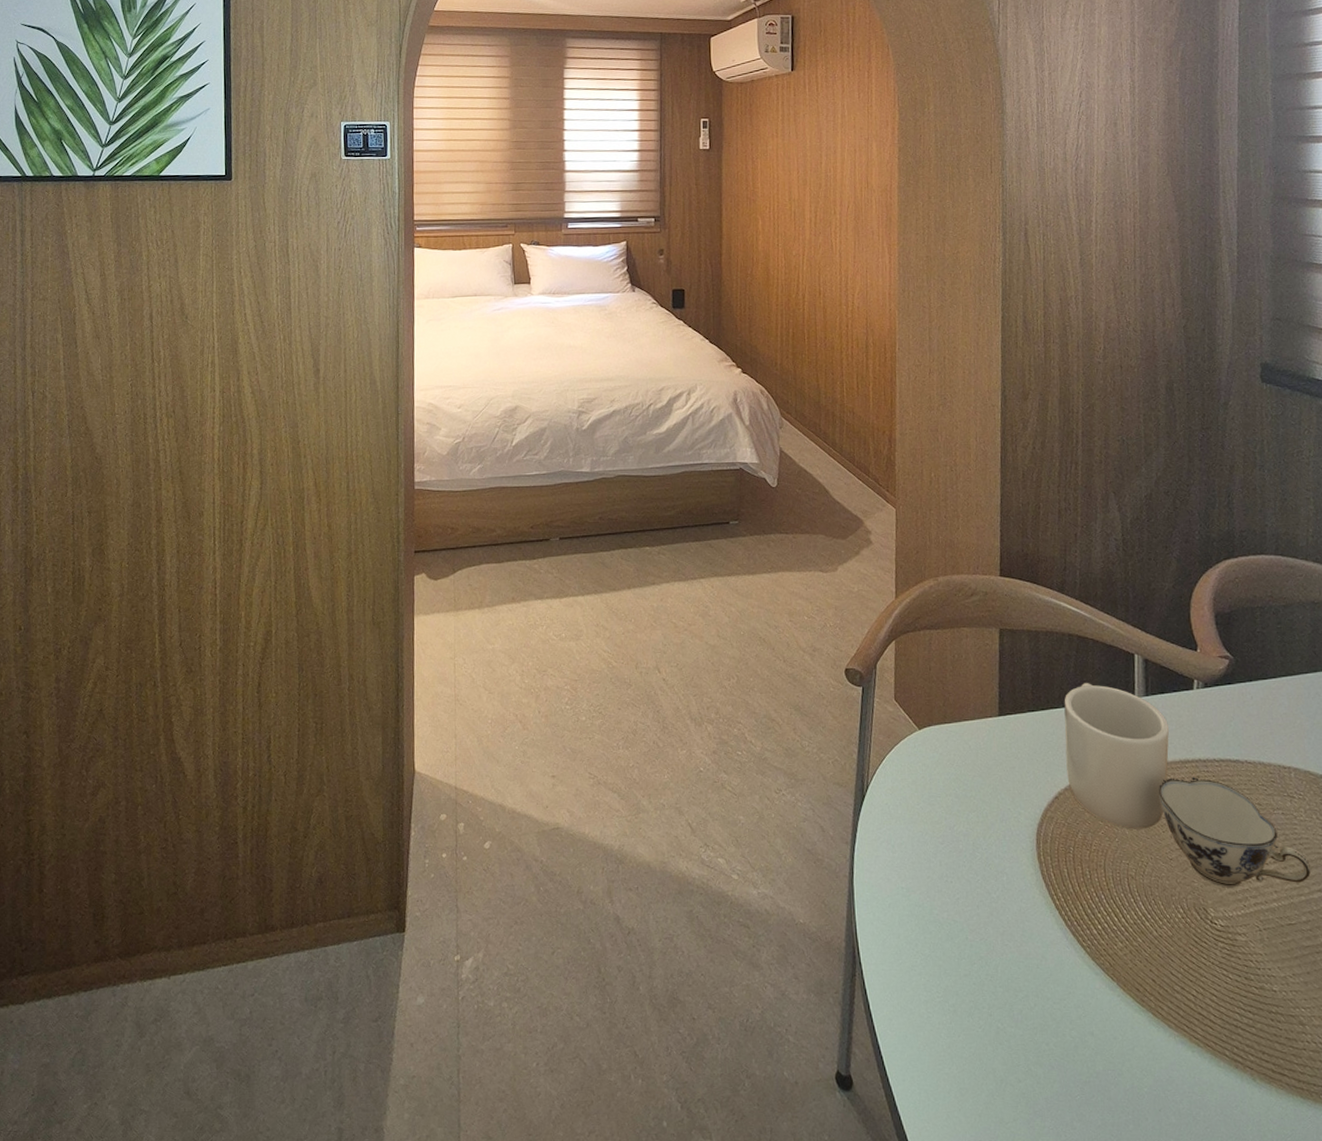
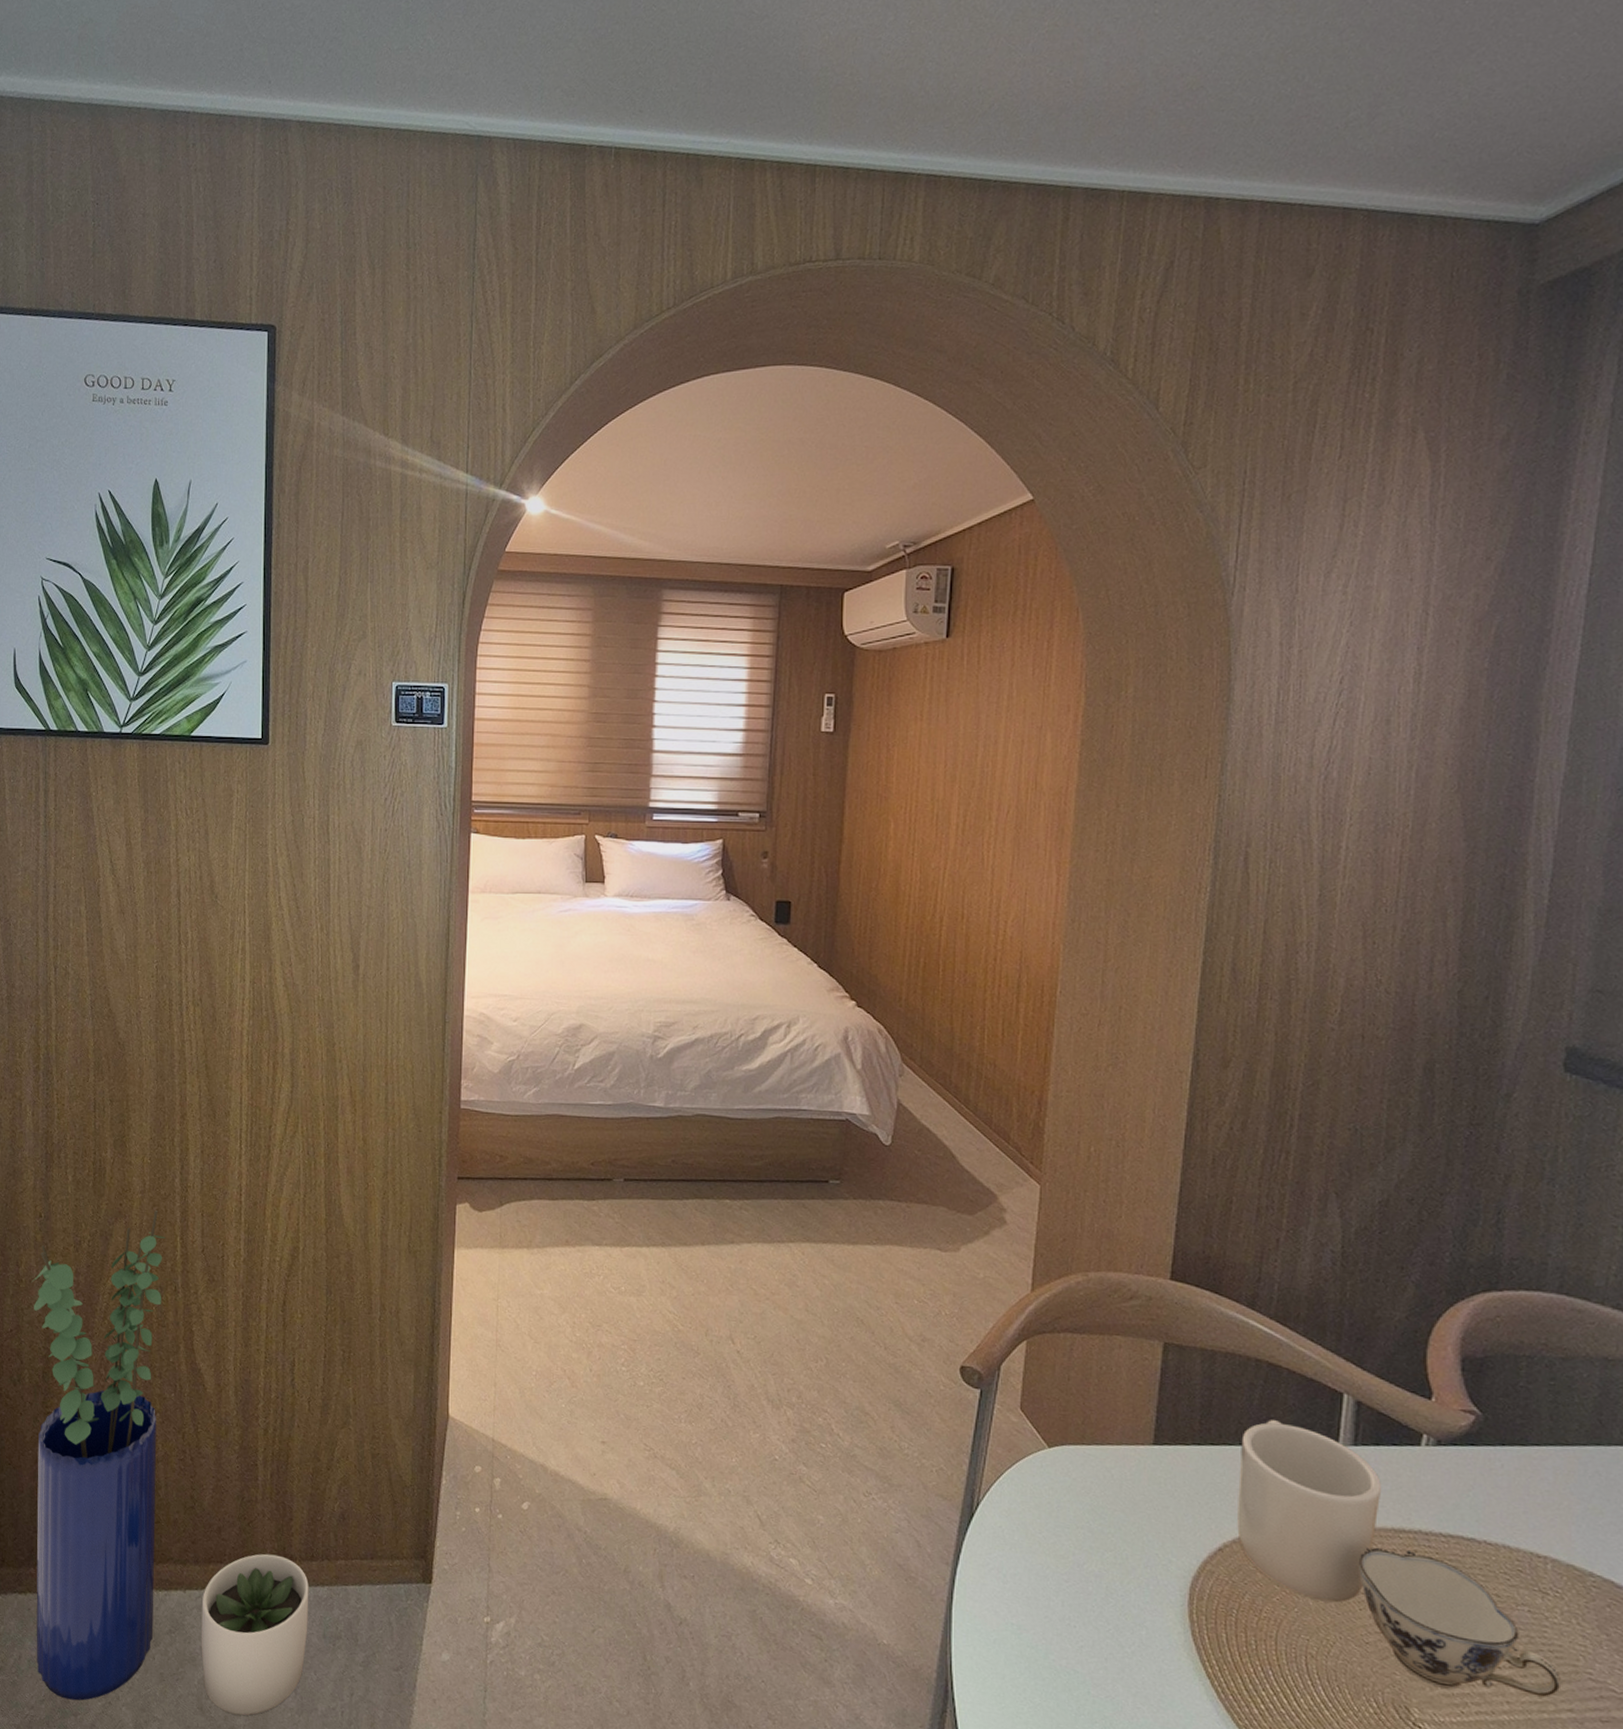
vase: none [12,611,144,1107] -> present [32,1210,165,1701]
planter: none [186,927,291,1093] -> present [201,1553,309,1716]

